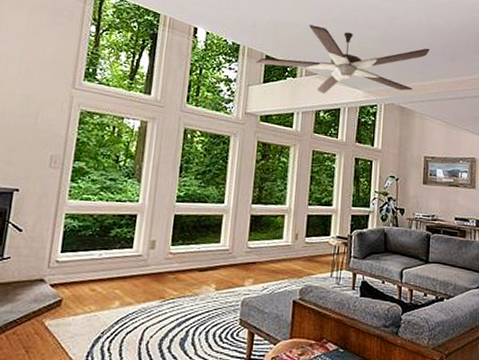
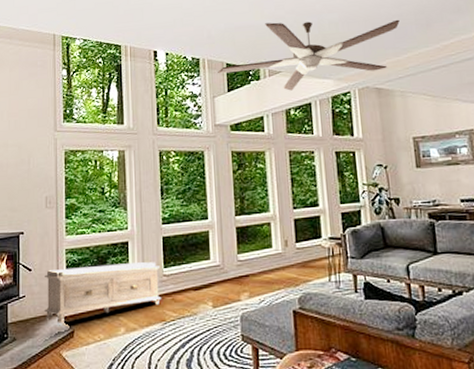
bench: none [31,233,168,290] -> present [45,262,162,323]

